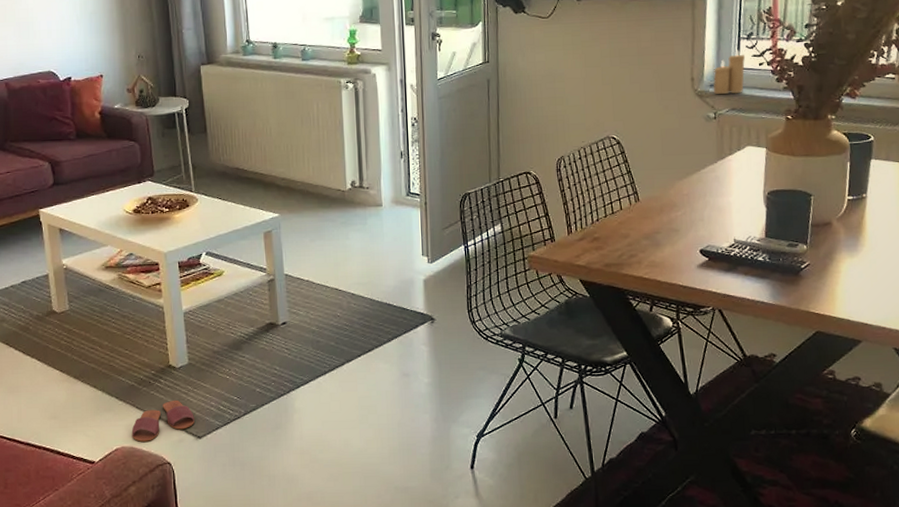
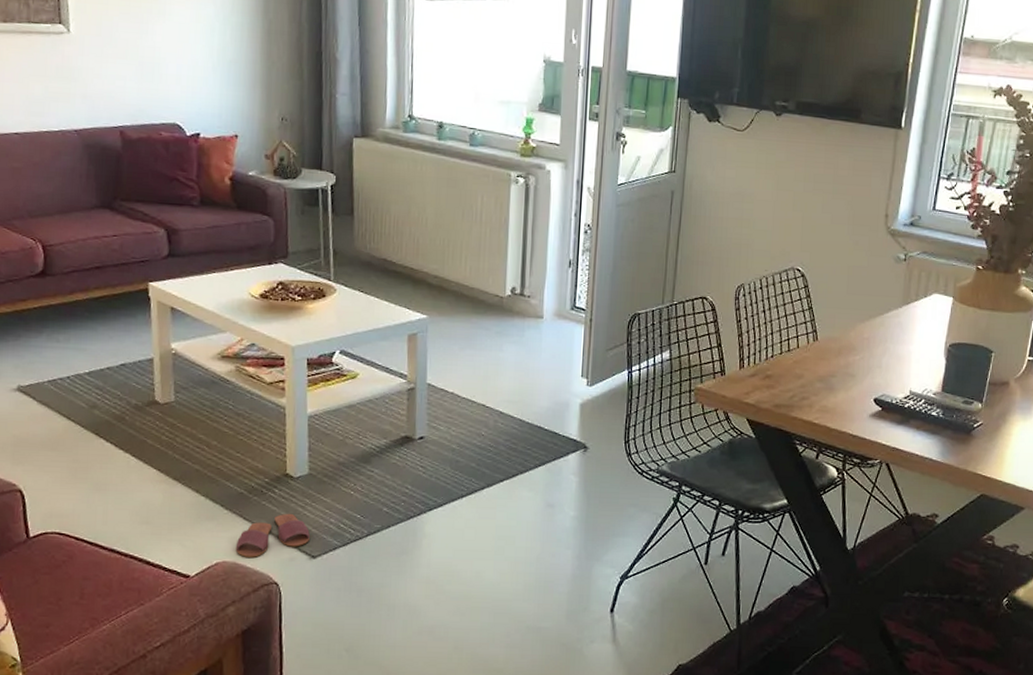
candle: present [713,49,746,95] -> none [906,189,943,237]

